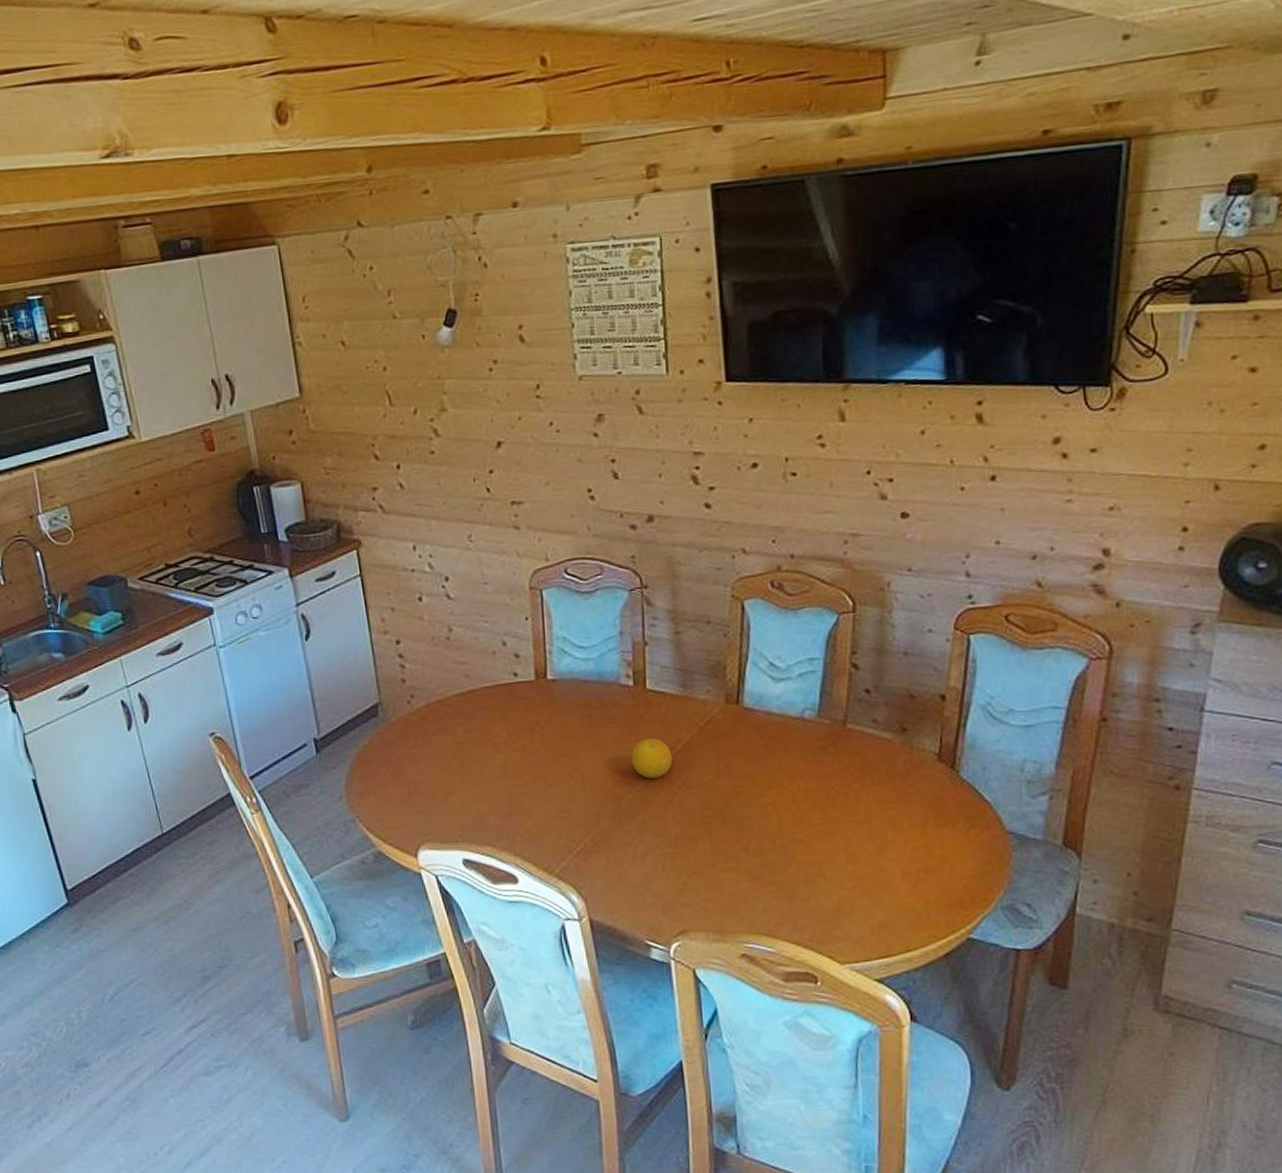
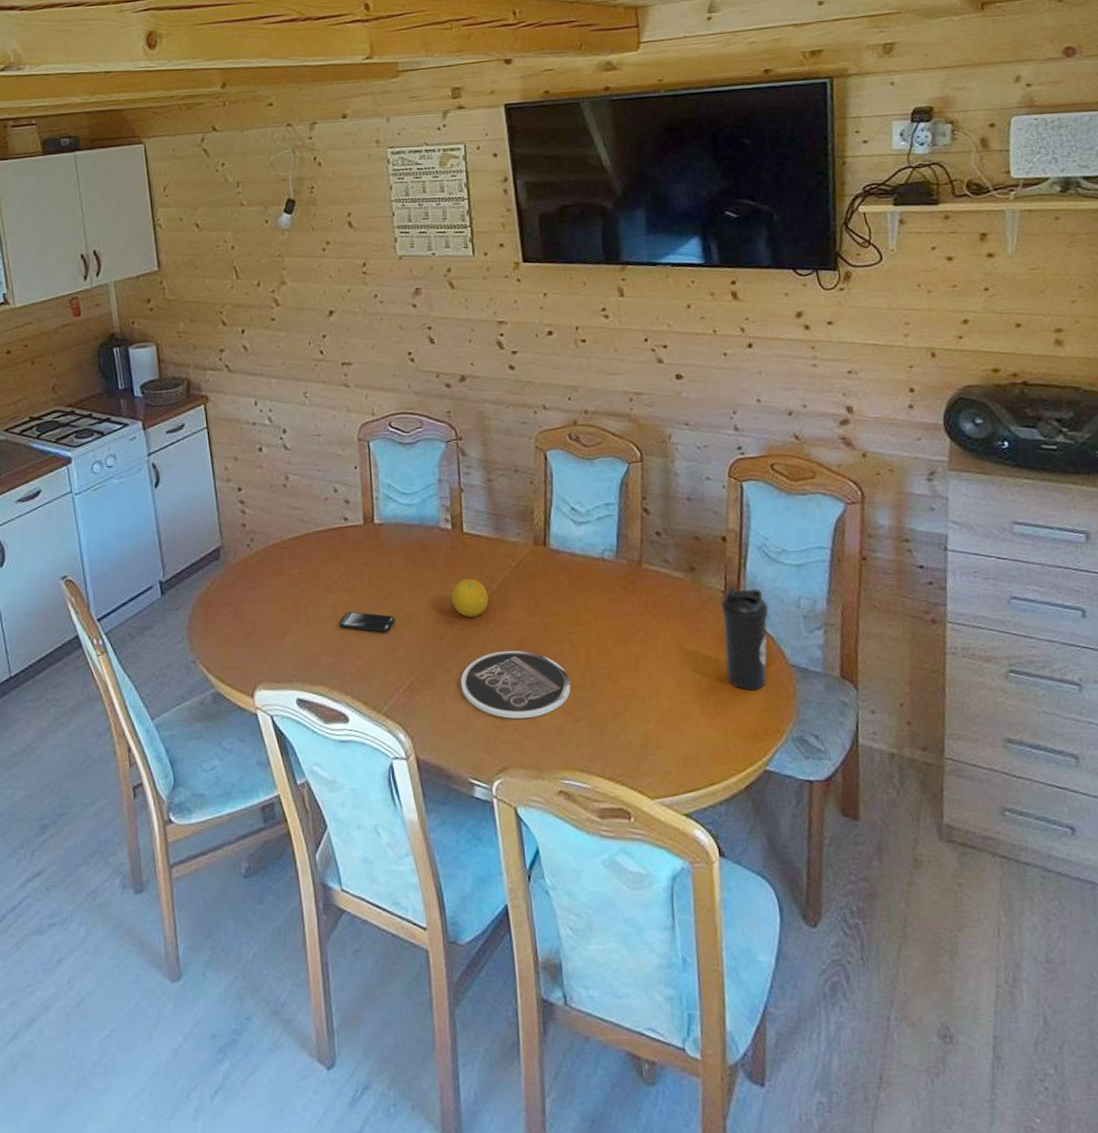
smartphone: none [508,771,569,794] -> present [339,611,395,633]
plate: none [638,813,759,882] -> present [460,651,571,719]
water bottle: none [934,749,988,858] -> present [721,587,769,691]

